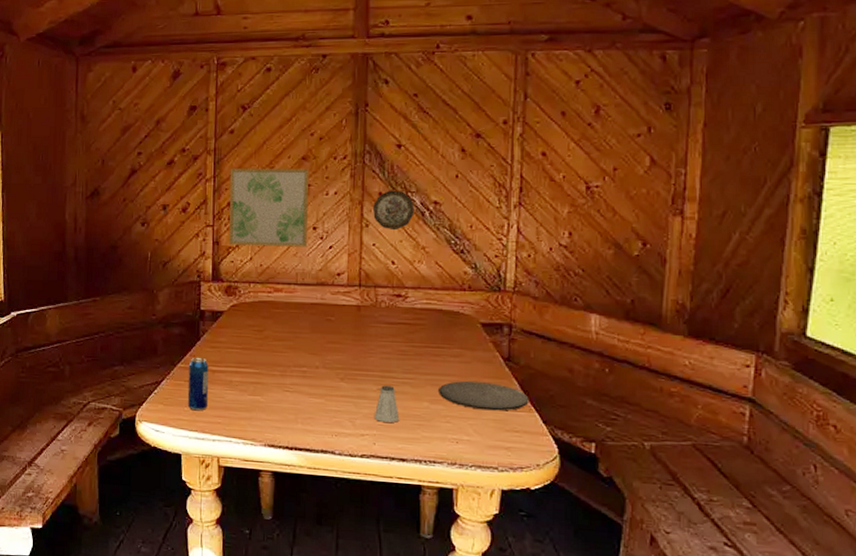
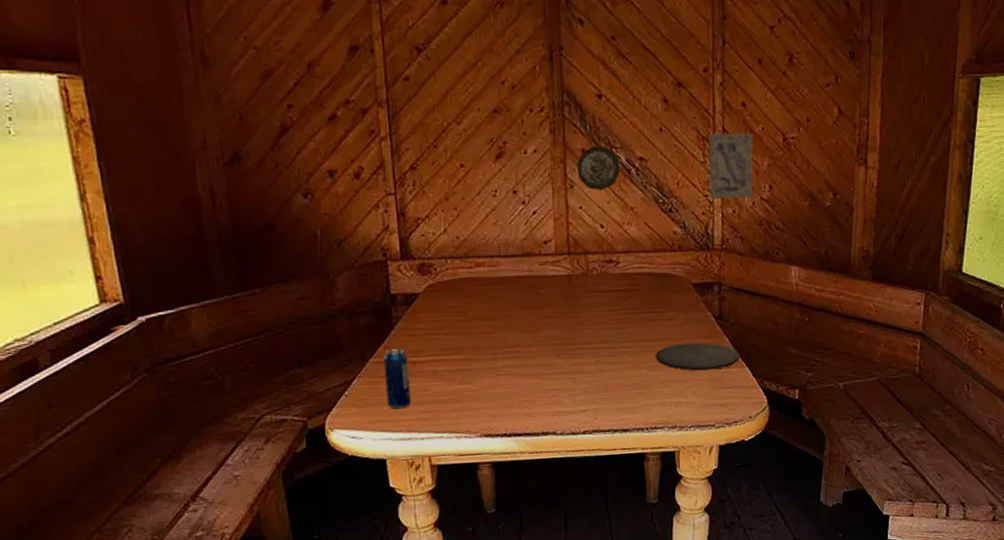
wall art: present [229,169,308,247] -> none [409,123,508,217]
saltshaker: present [373,385,400,423] -> none [593,356,620,395]
wall art: none [504,180,553,243] -> present [709,132,753,199]

